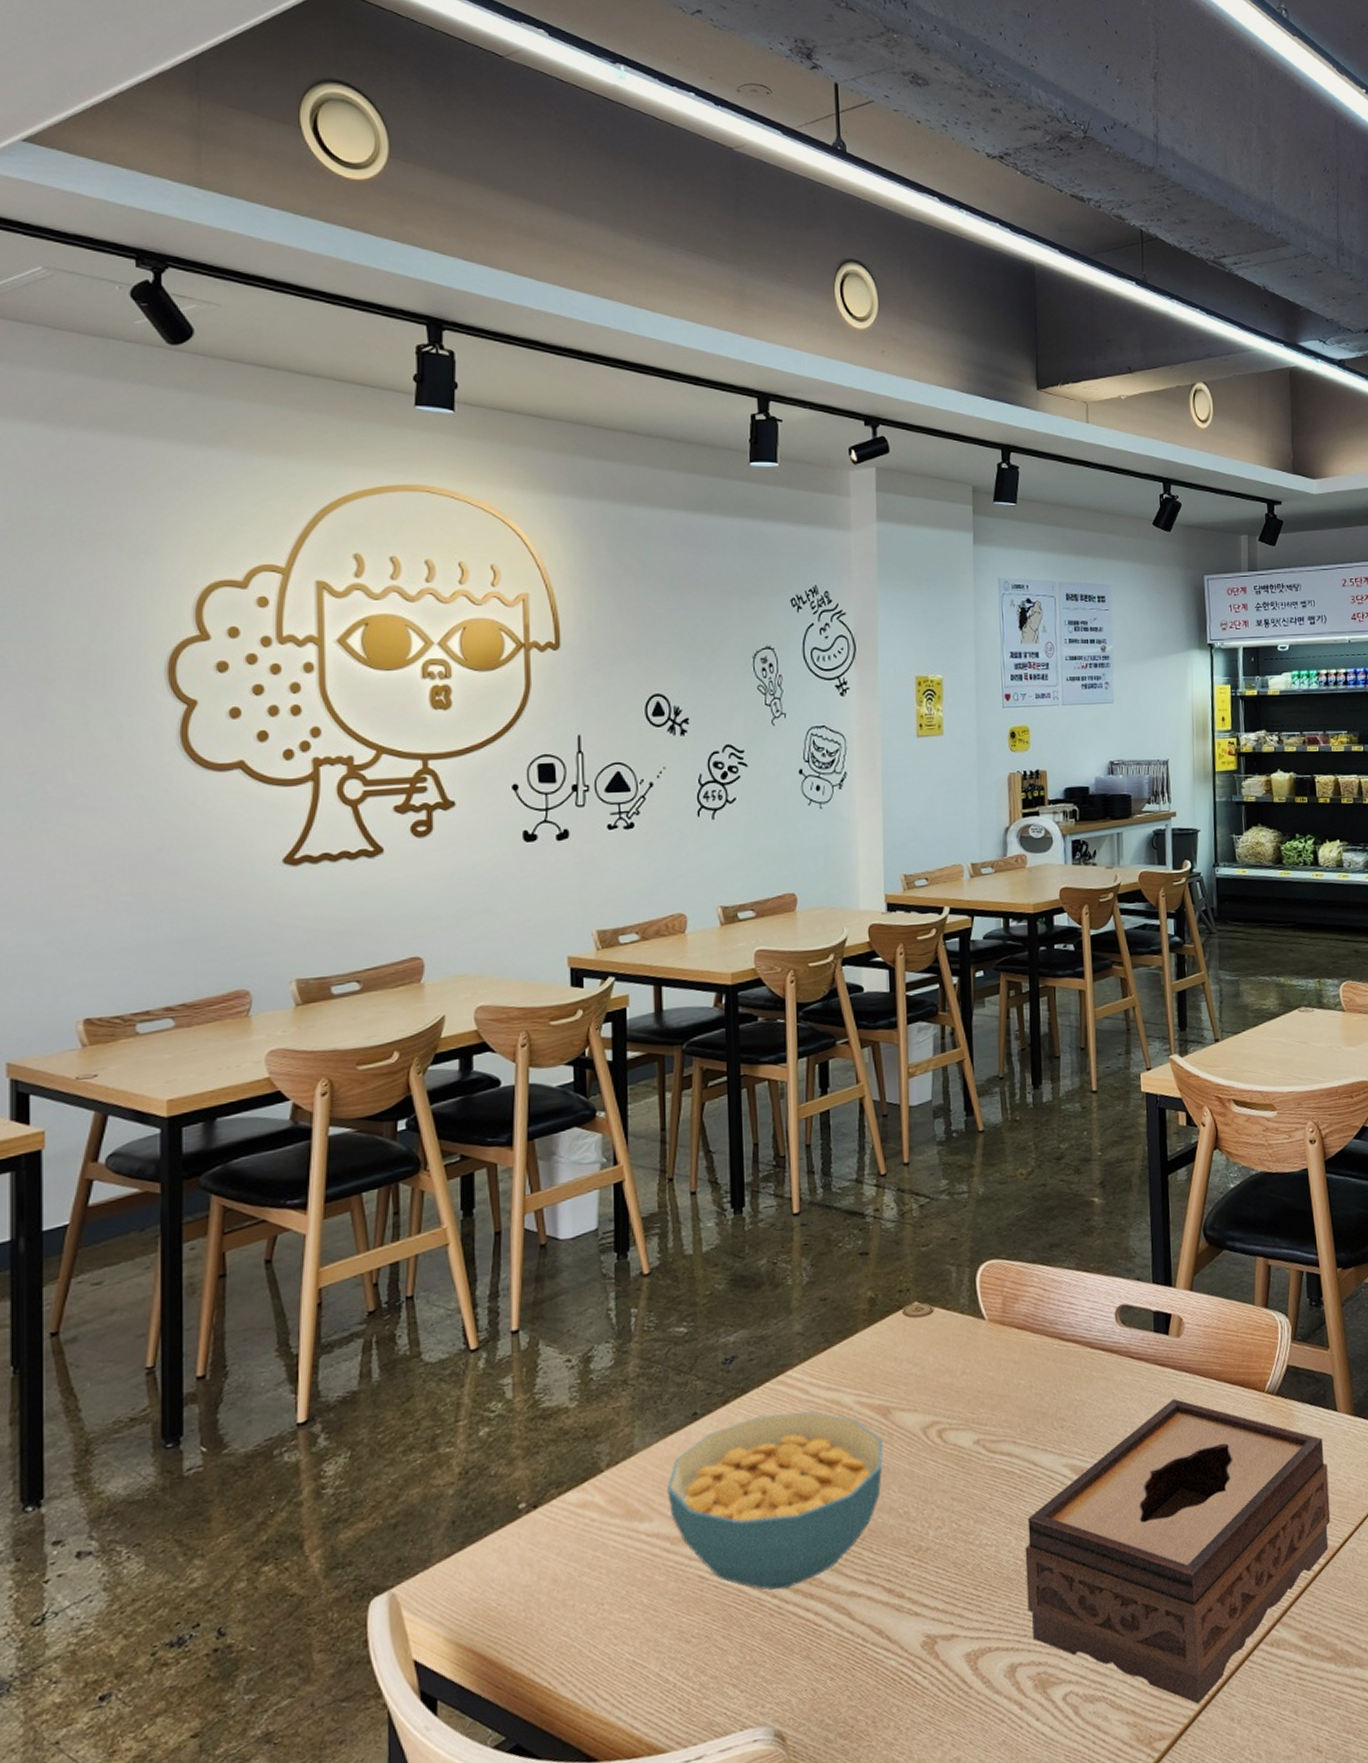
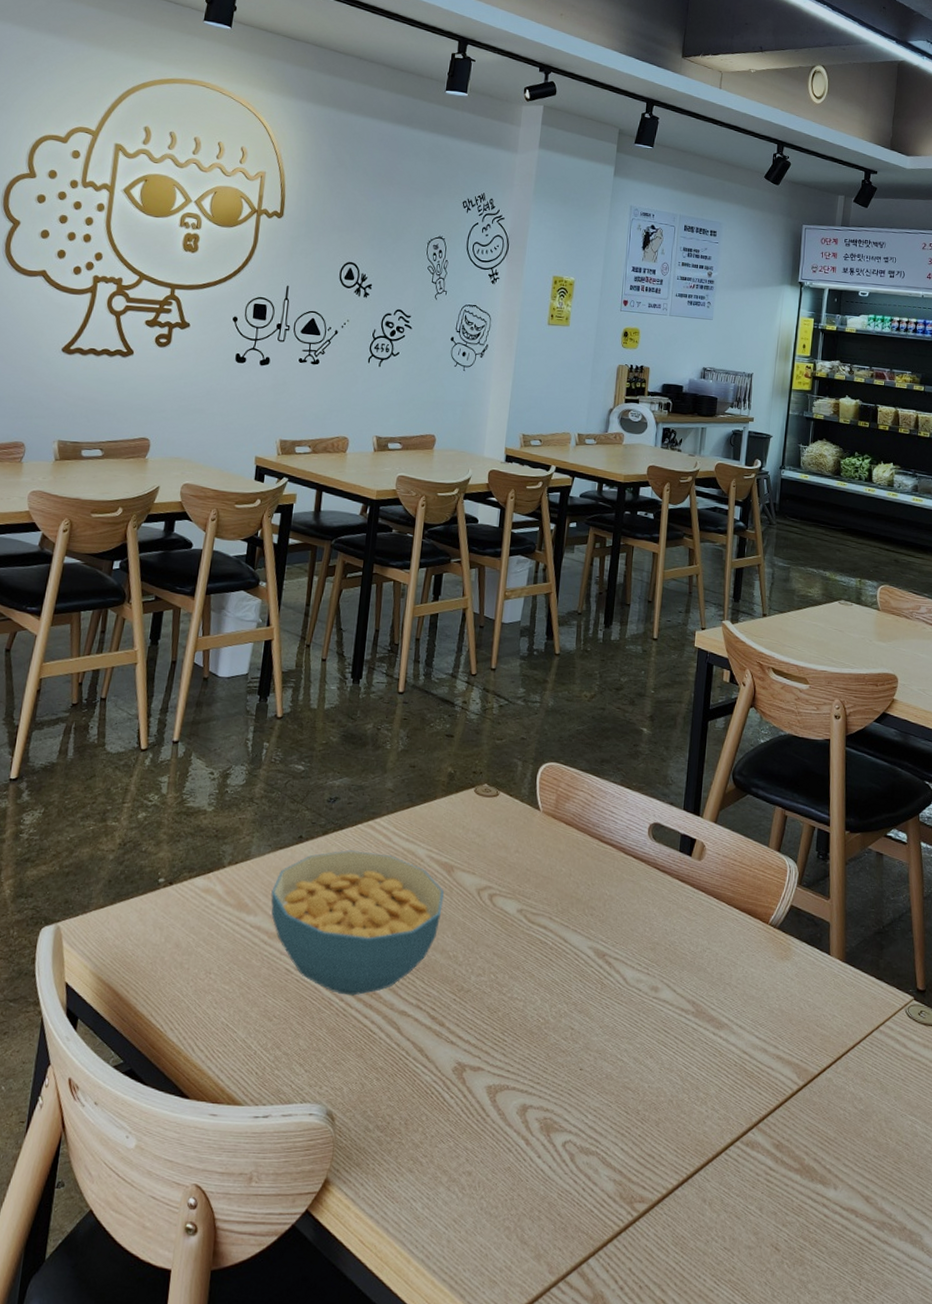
tissue box: present [1025,1398,1331,1704] -> none [543,912,816,1179]

